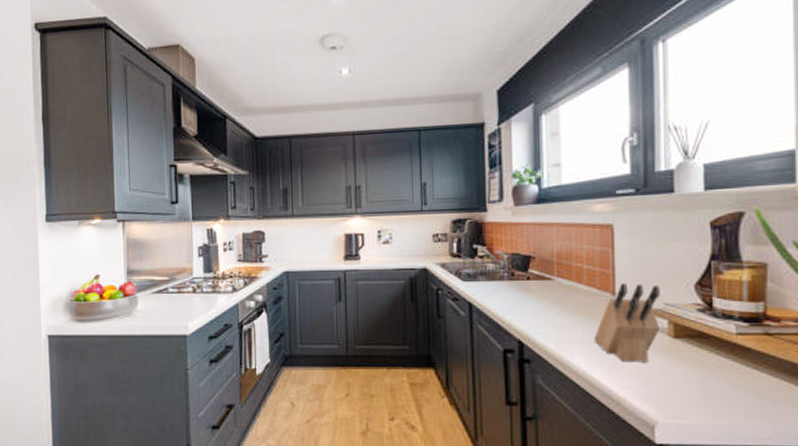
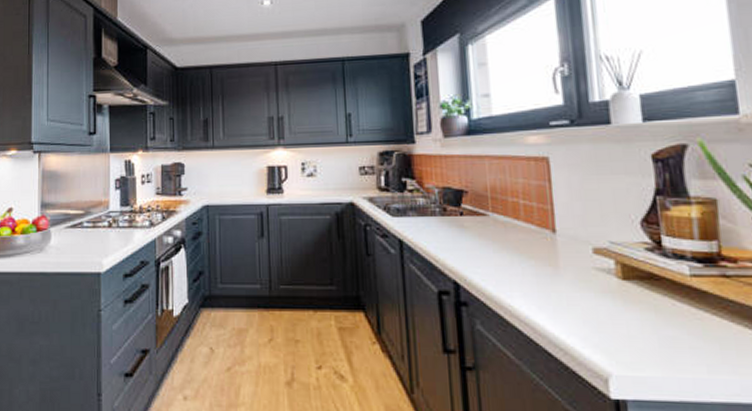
knife block: present [594,283,661,362] -> none [536,220,608,307]

